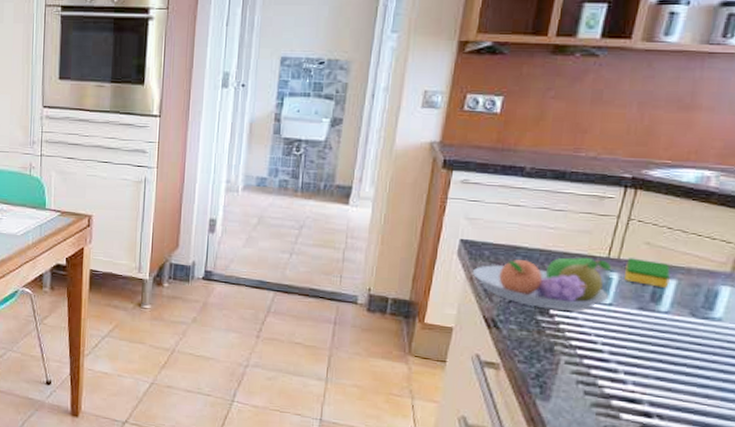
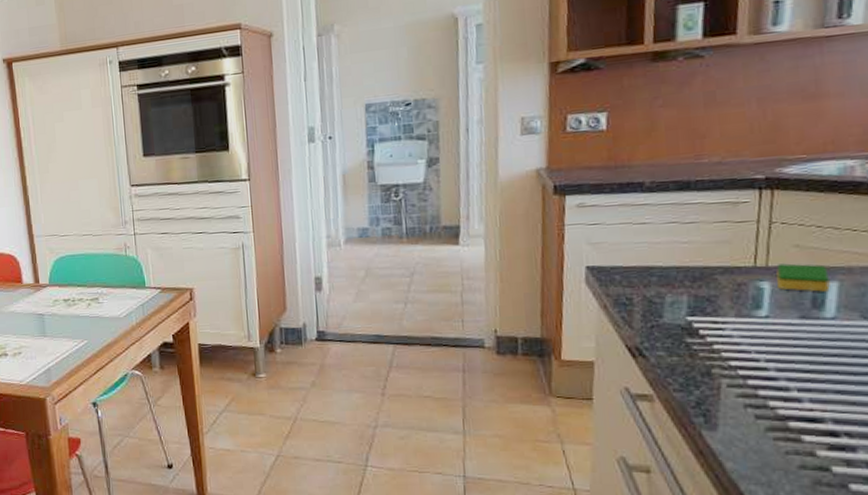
fruit bowl: present [472,257,612,312] -> none [604,268,764,330]

